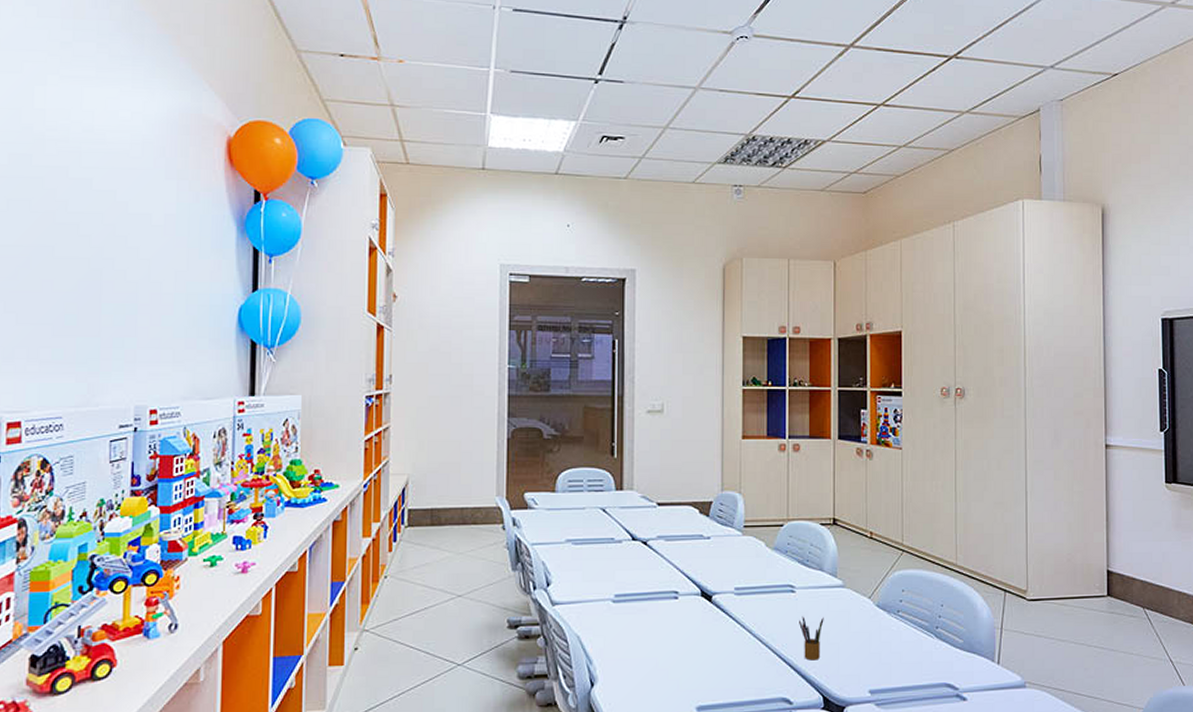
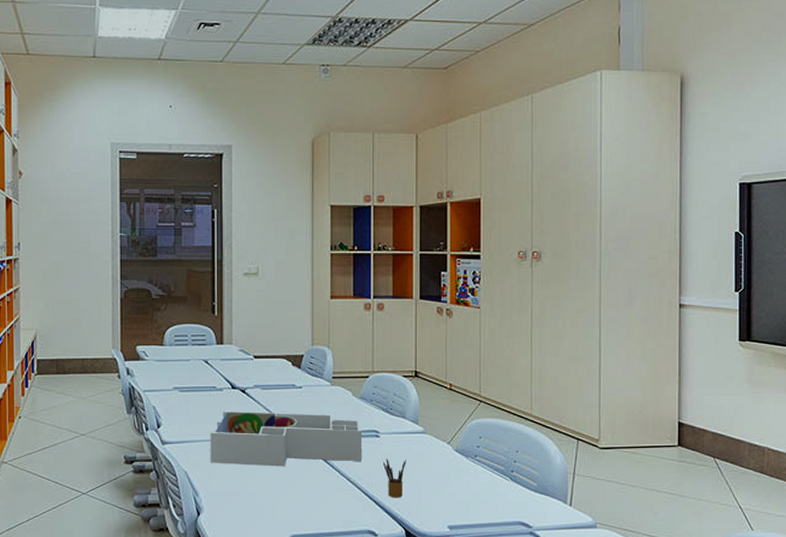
desk organizer: none [606,565,777,629] -> present [210,410,363,467]

